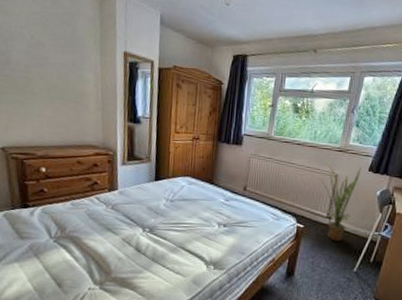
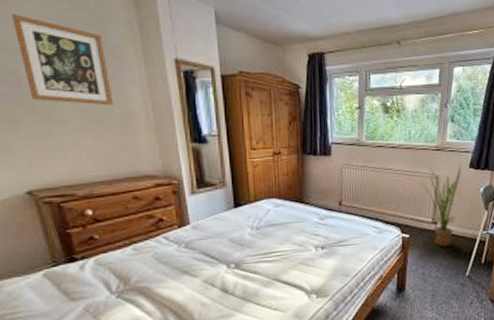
wall art: none [8,8,74,86] -> present [10,13,115,106]

